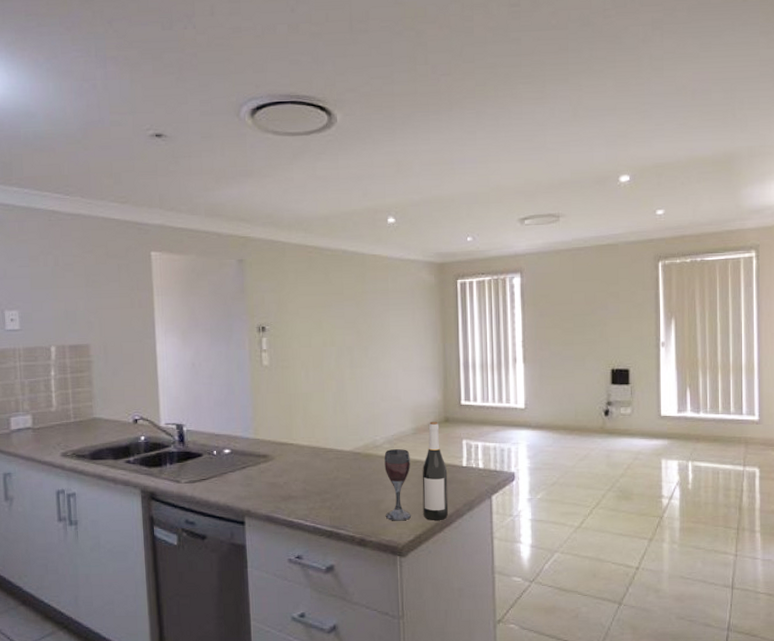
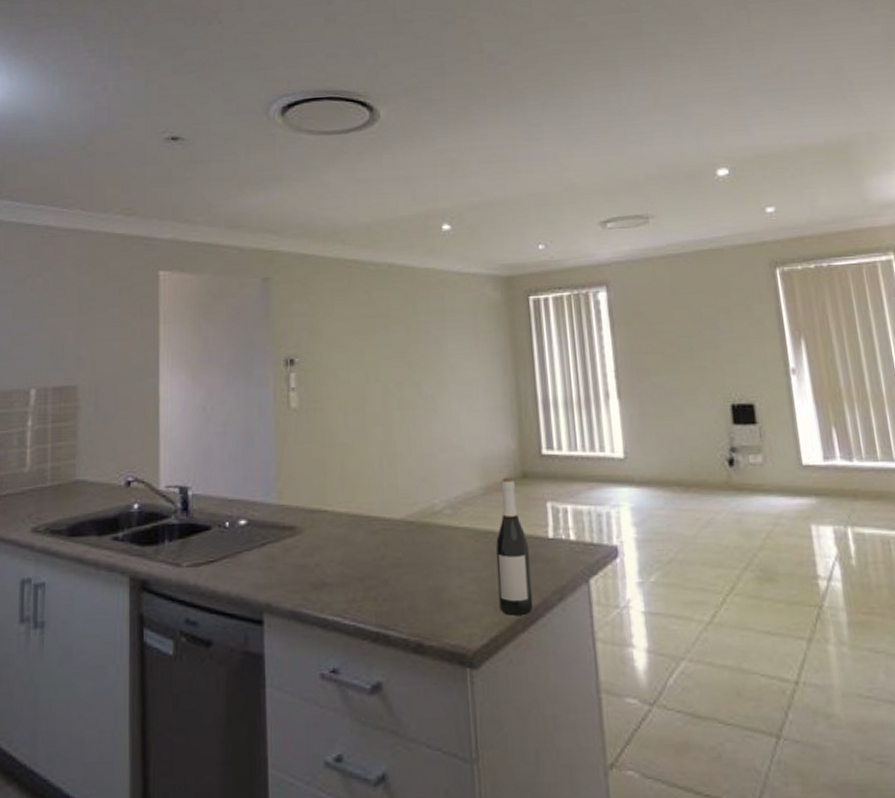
cup: present [384,449,412,521] -> none [445,516,485,617]

